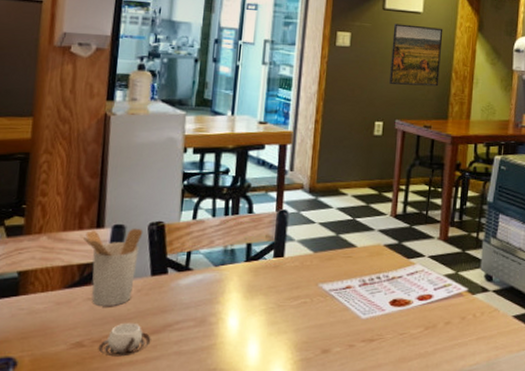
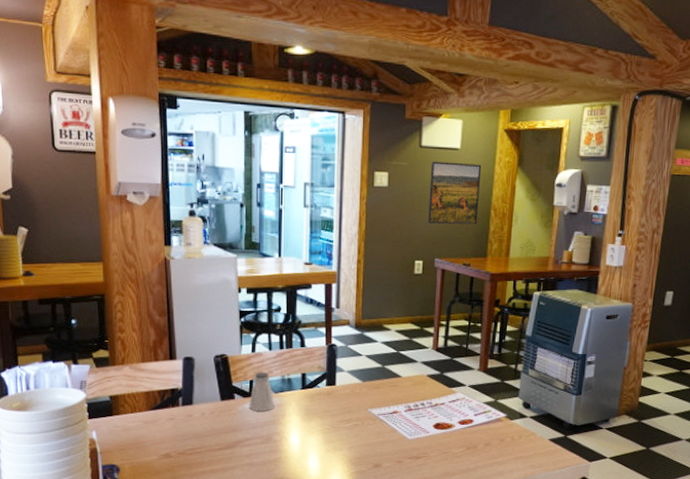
utensil holder: present [80,228,143,306] -> none [156,359,210,425]
cup: present [98,322,151,357] -> none [183,439,226,466]
saltshaker: none [182,241,214,288] -> present [248,371,275,411]

